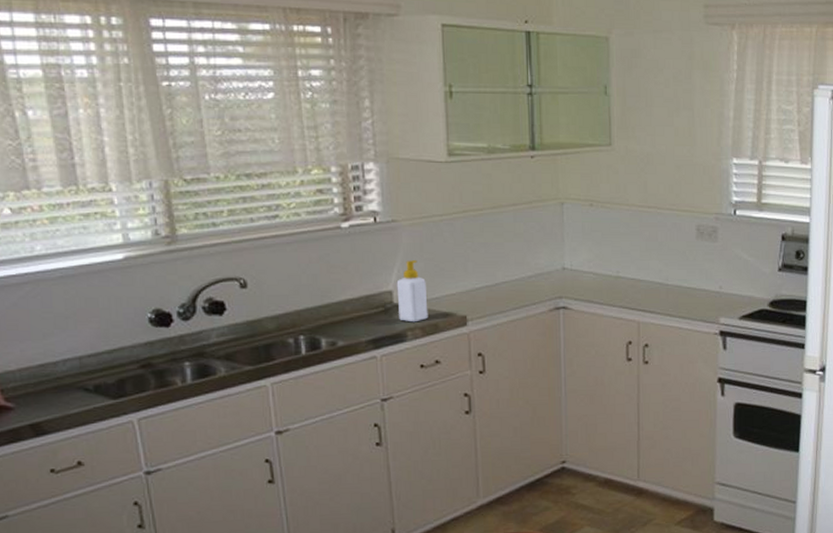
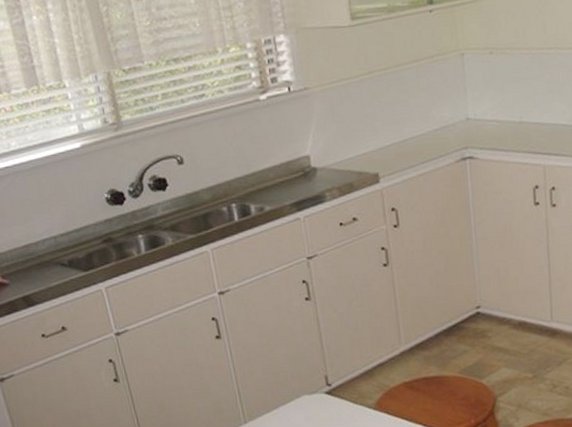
soap bottle: present [396,260,429,322] -> none [312,124,344,184]

